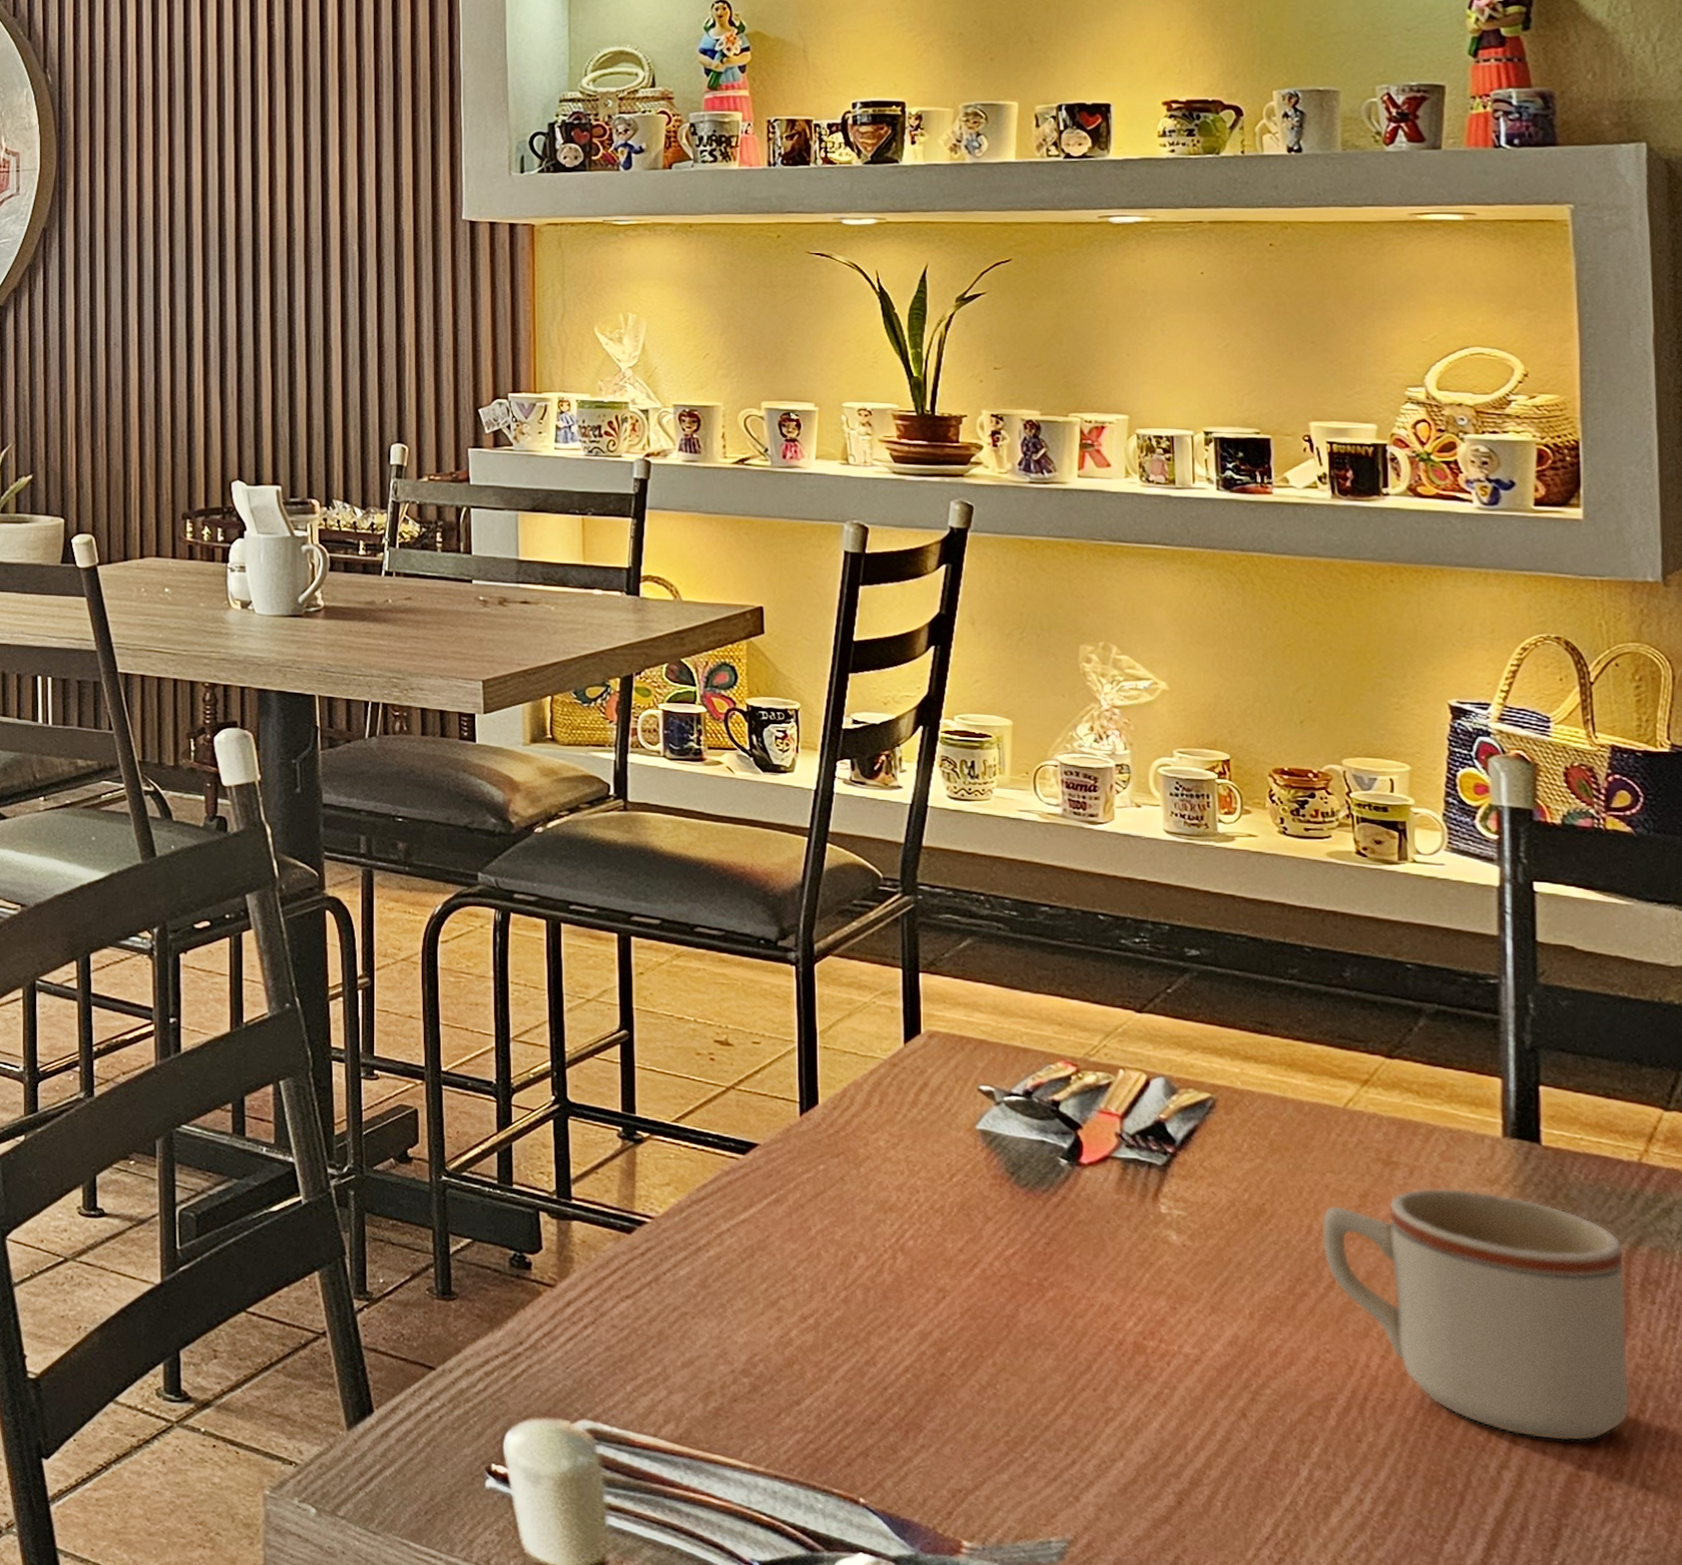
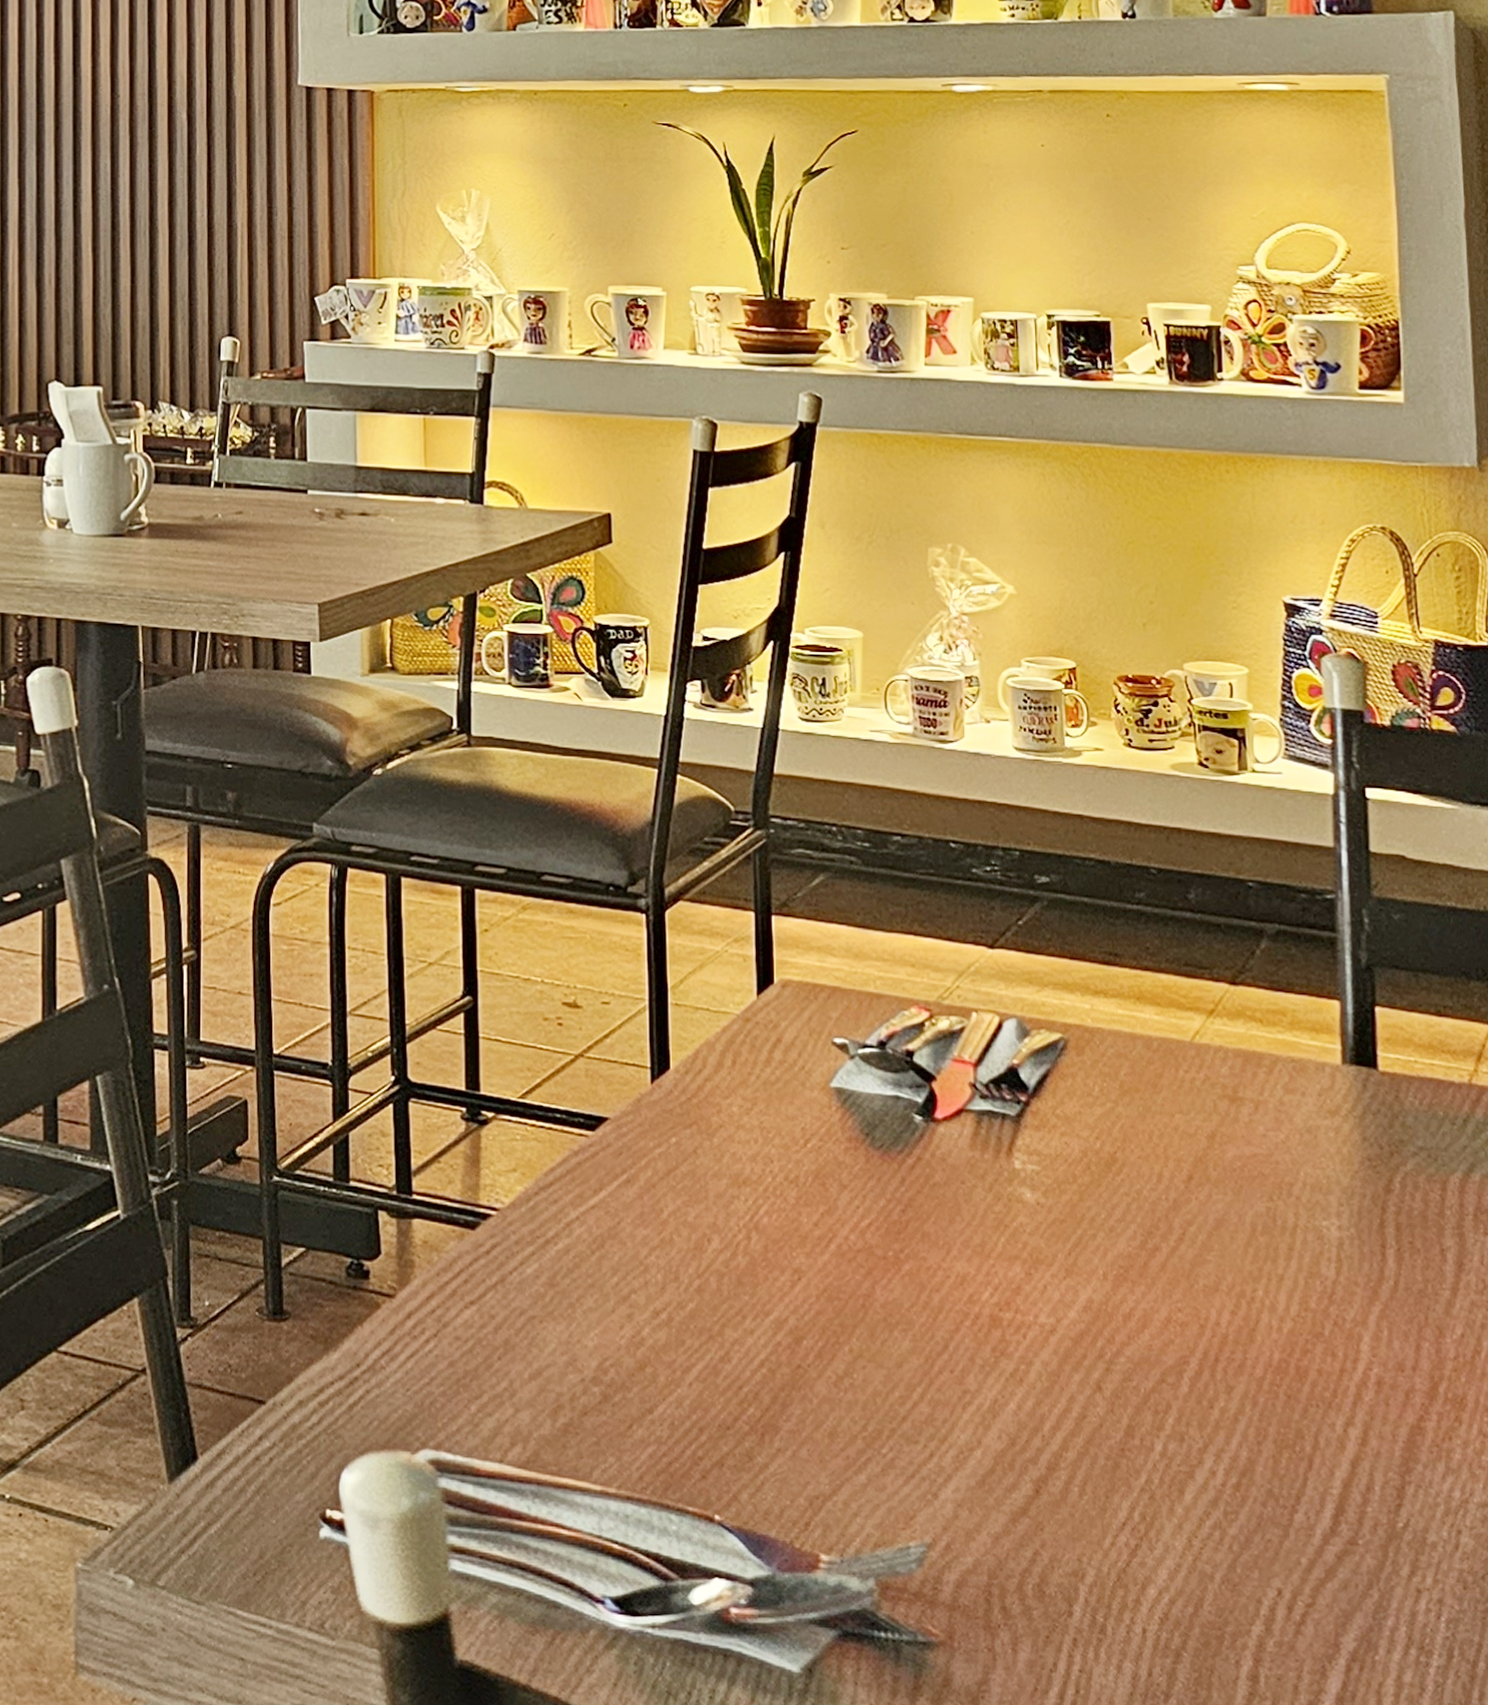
mug: present [1321,1187,1630,1442] -> none [1171,1122,1467,1391]

